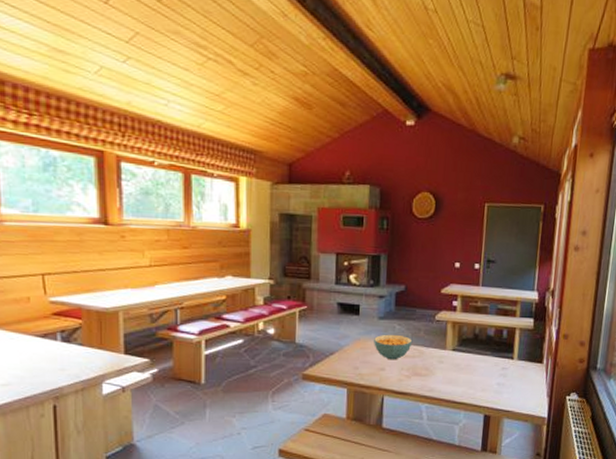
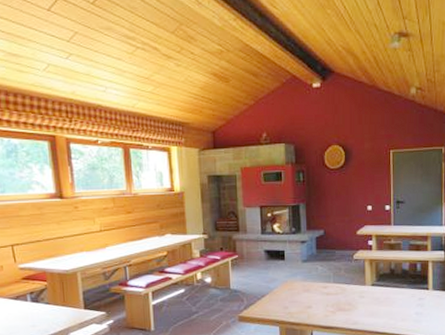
cereal bowl: present [374,334,413,360] -> none [300,275,335,298]

